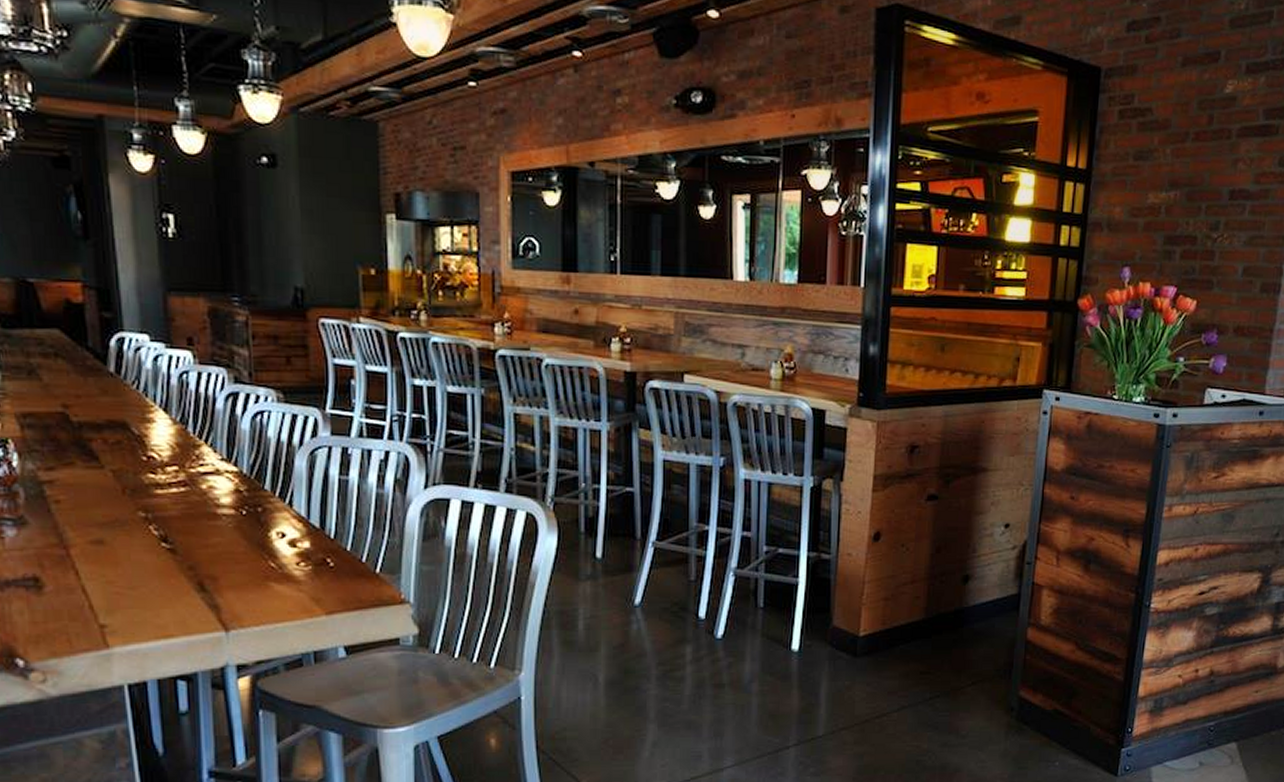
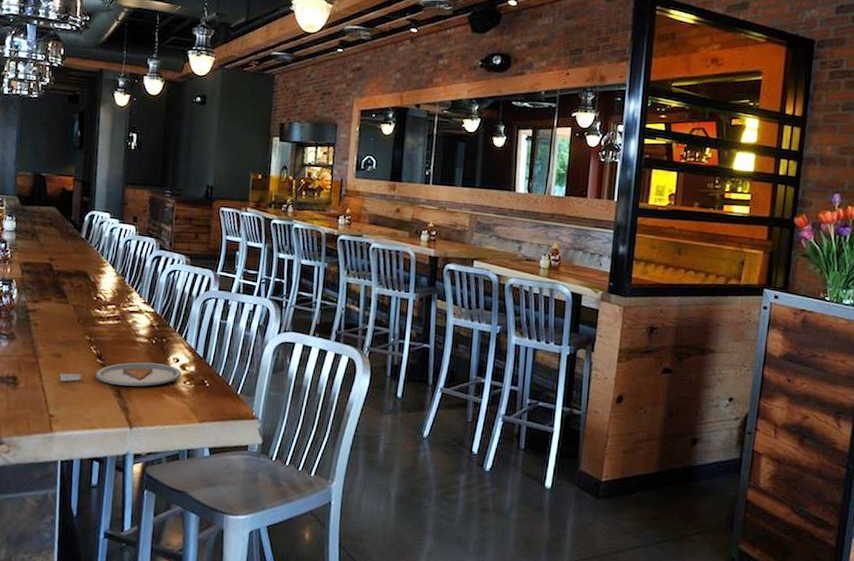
dinner plate: none [106,541,292,578] -> present [59,362,182,387]

